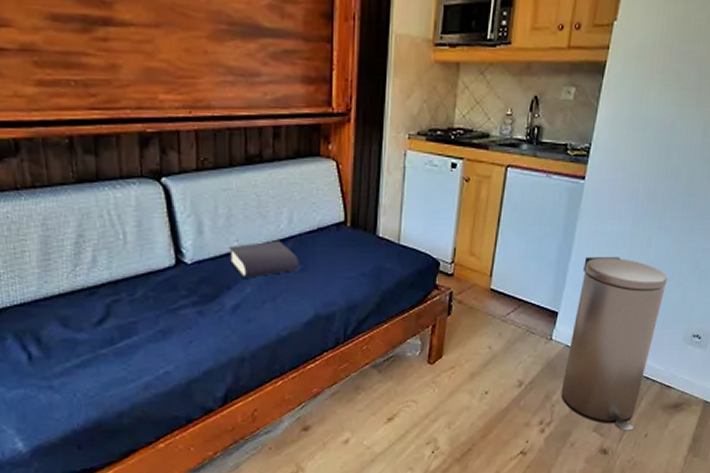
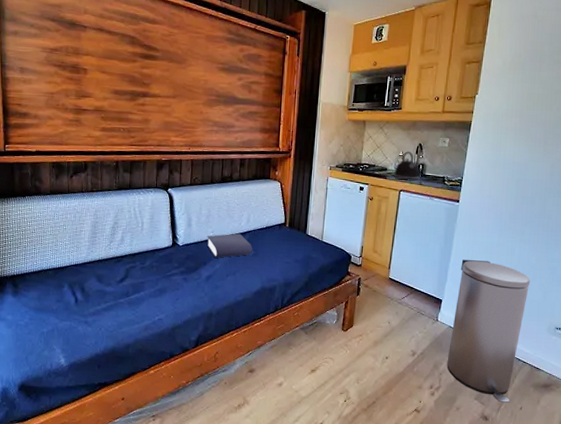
kettle: none [499,108,534,151] -> present [394,151,420,181]

